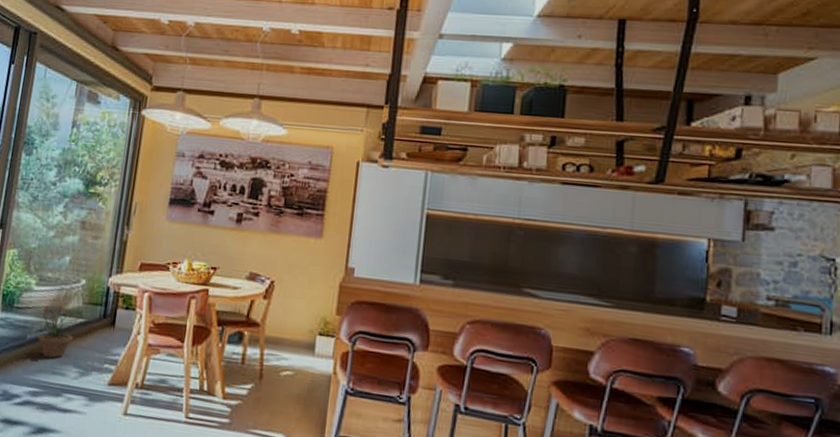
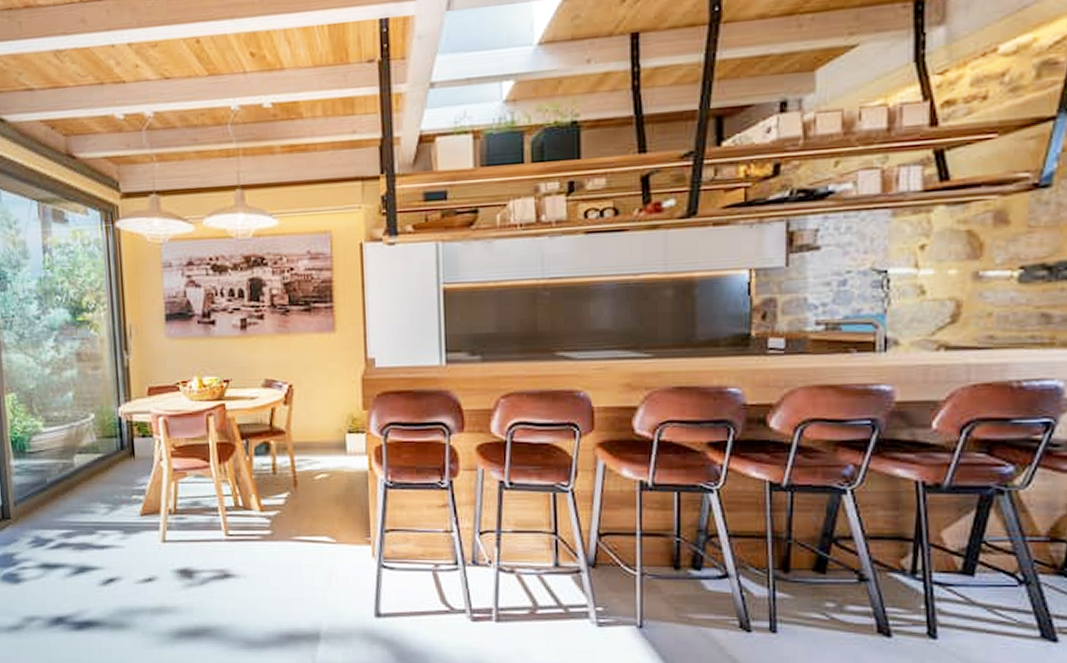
potted plant: present [34,305,80,358] -> none [53,444,97,497]

